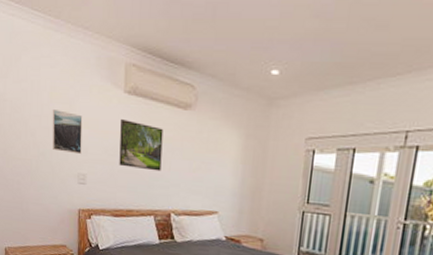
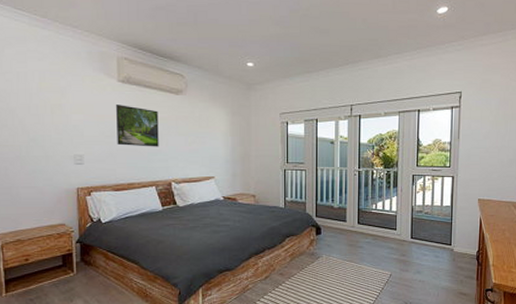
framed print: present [52,110,83,155] -> none [42,98,77,138]

